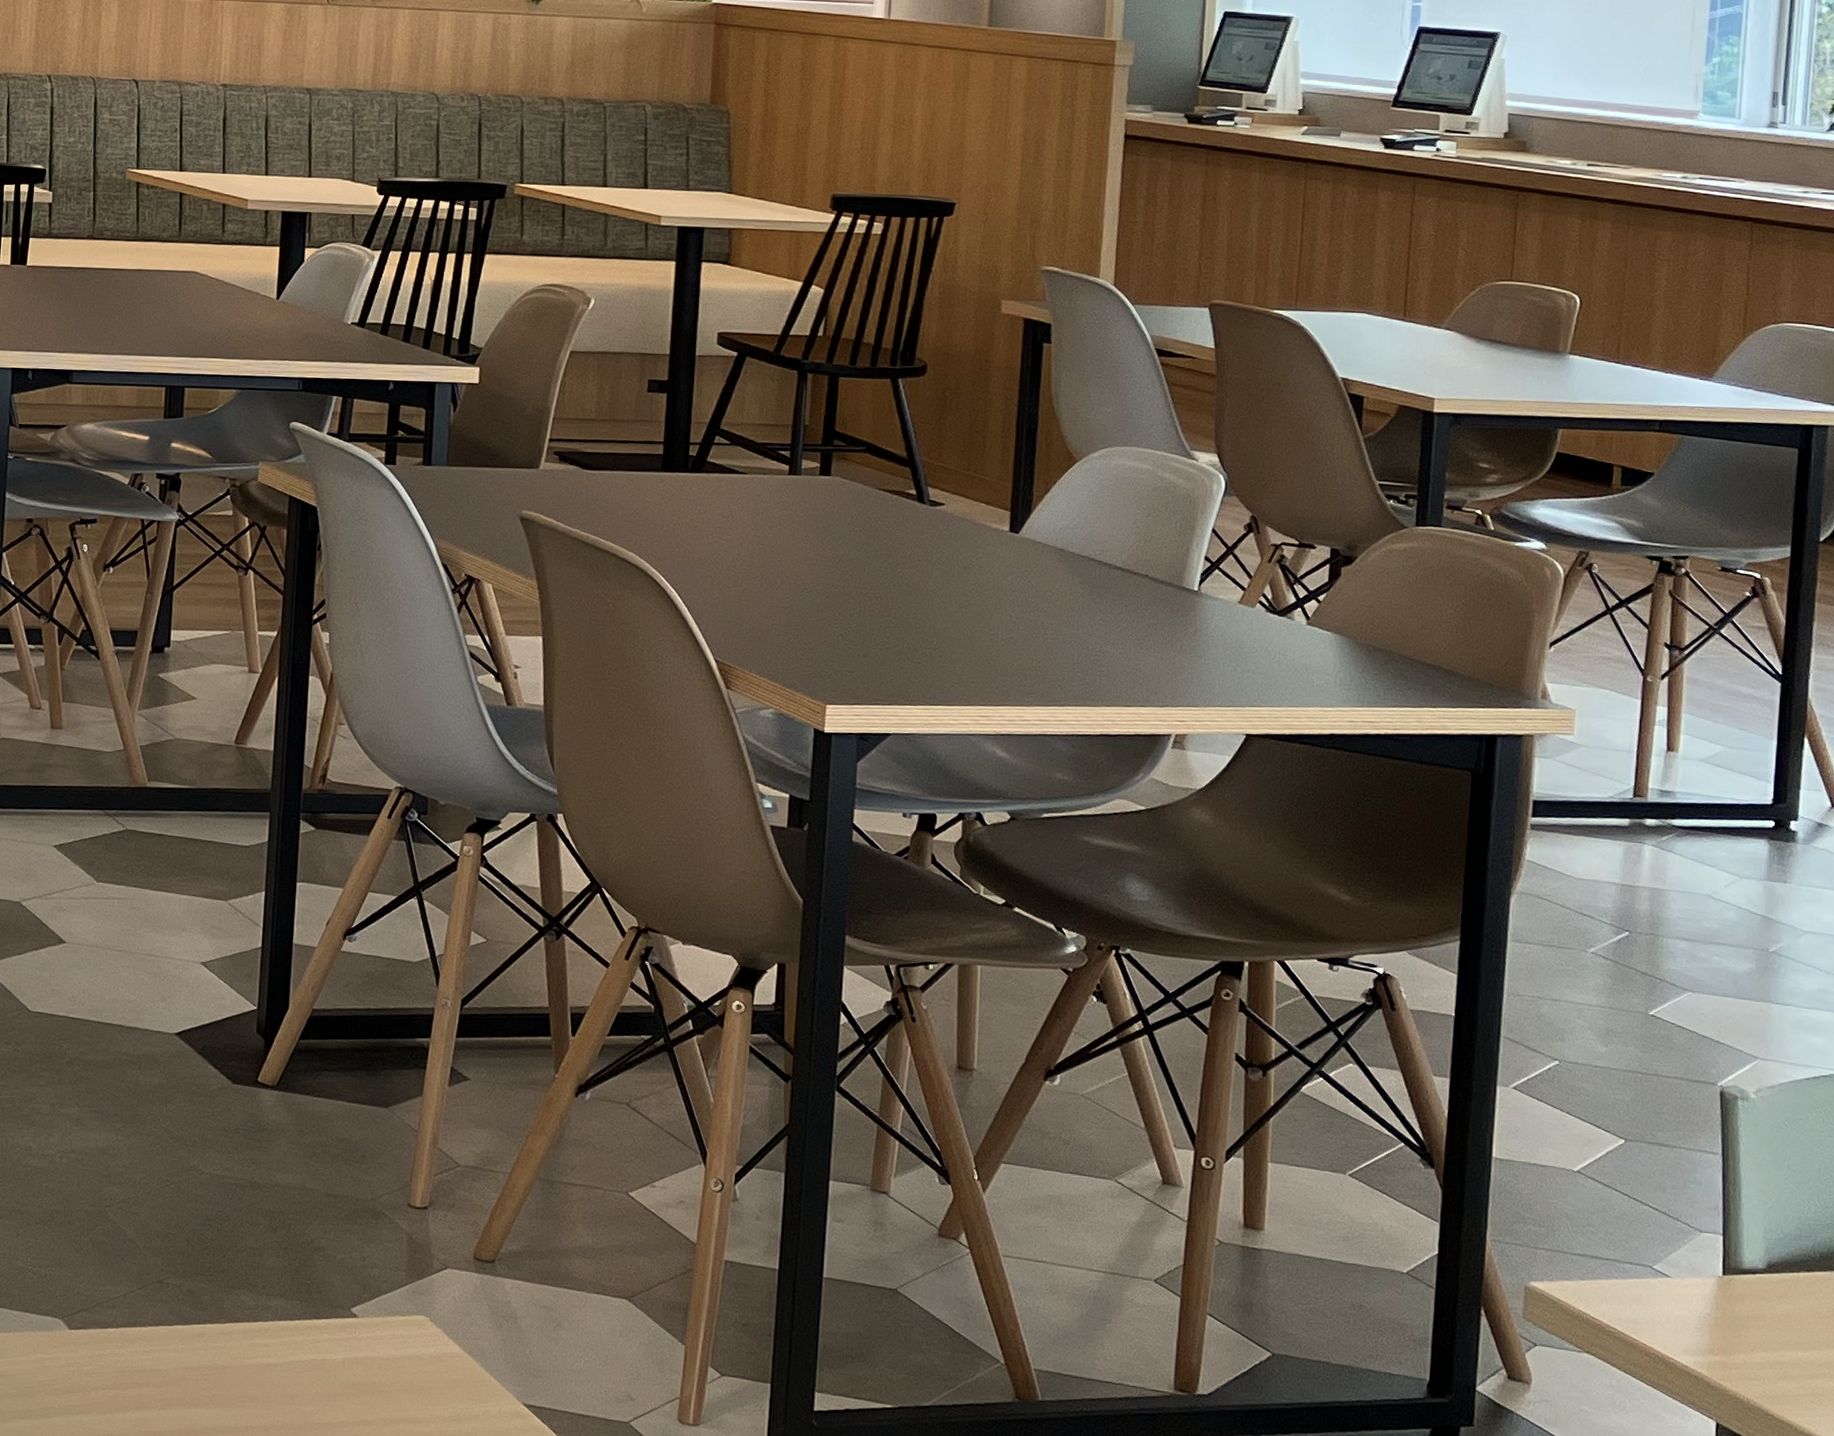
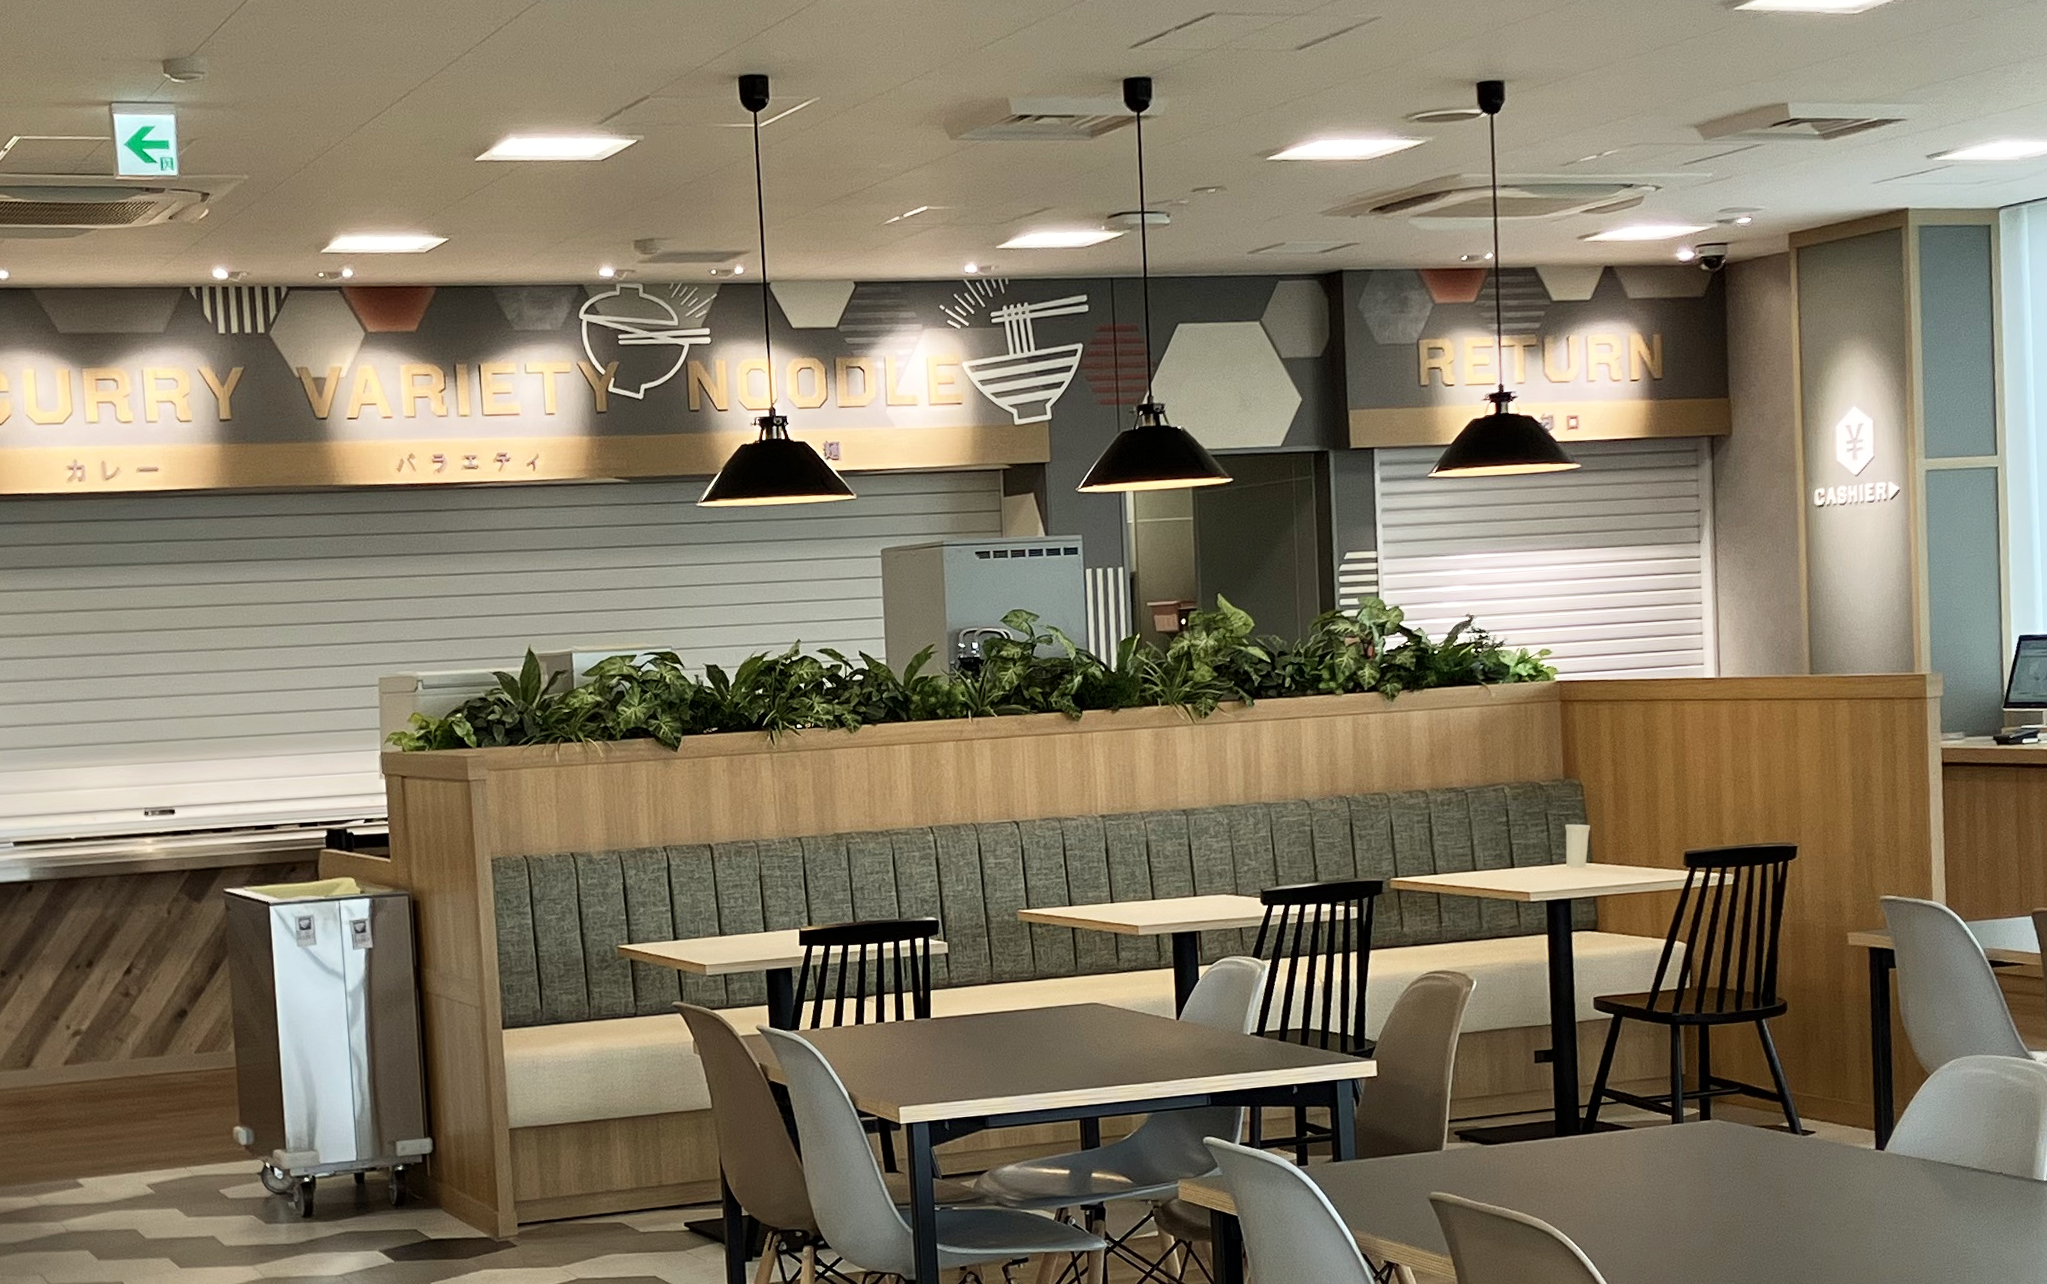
cup: none [703,151,734,199] -> present [1565,824,1591,869]

